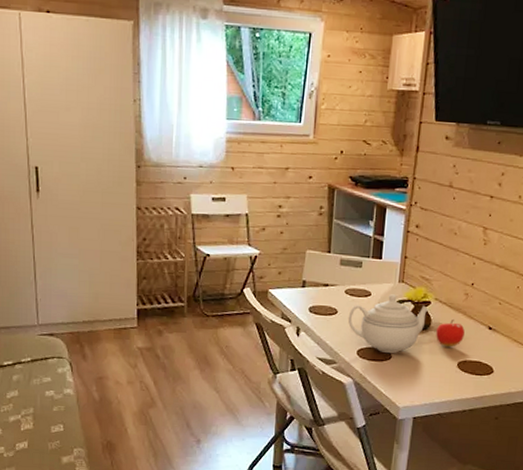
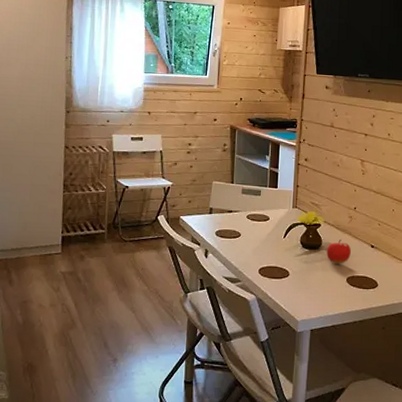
teapot: present [348,294,430,353] -> none [250,218,320,271]

